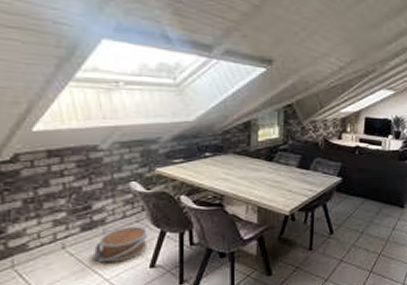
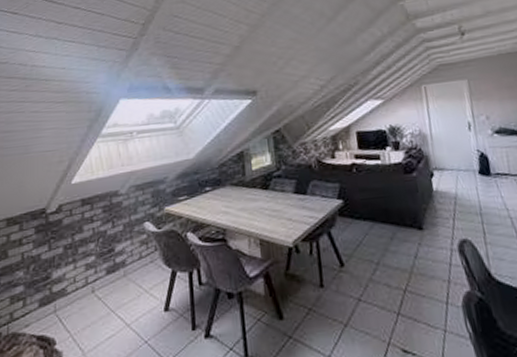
basket: present [94,226,147,263] -> none [117,267,161,307]

